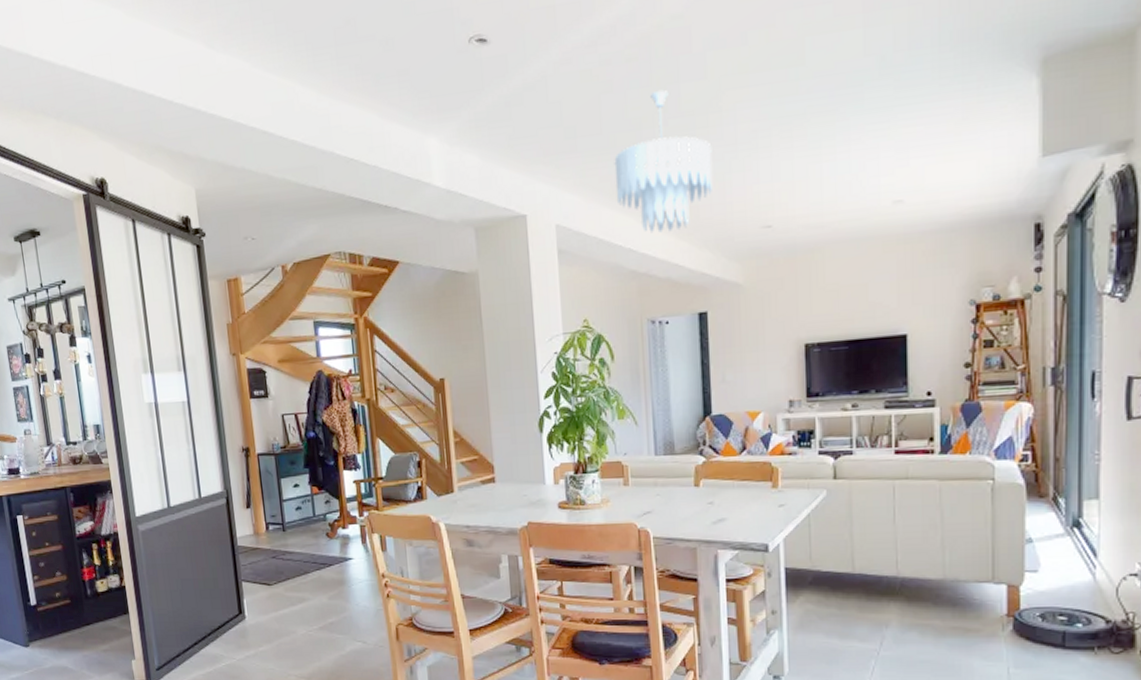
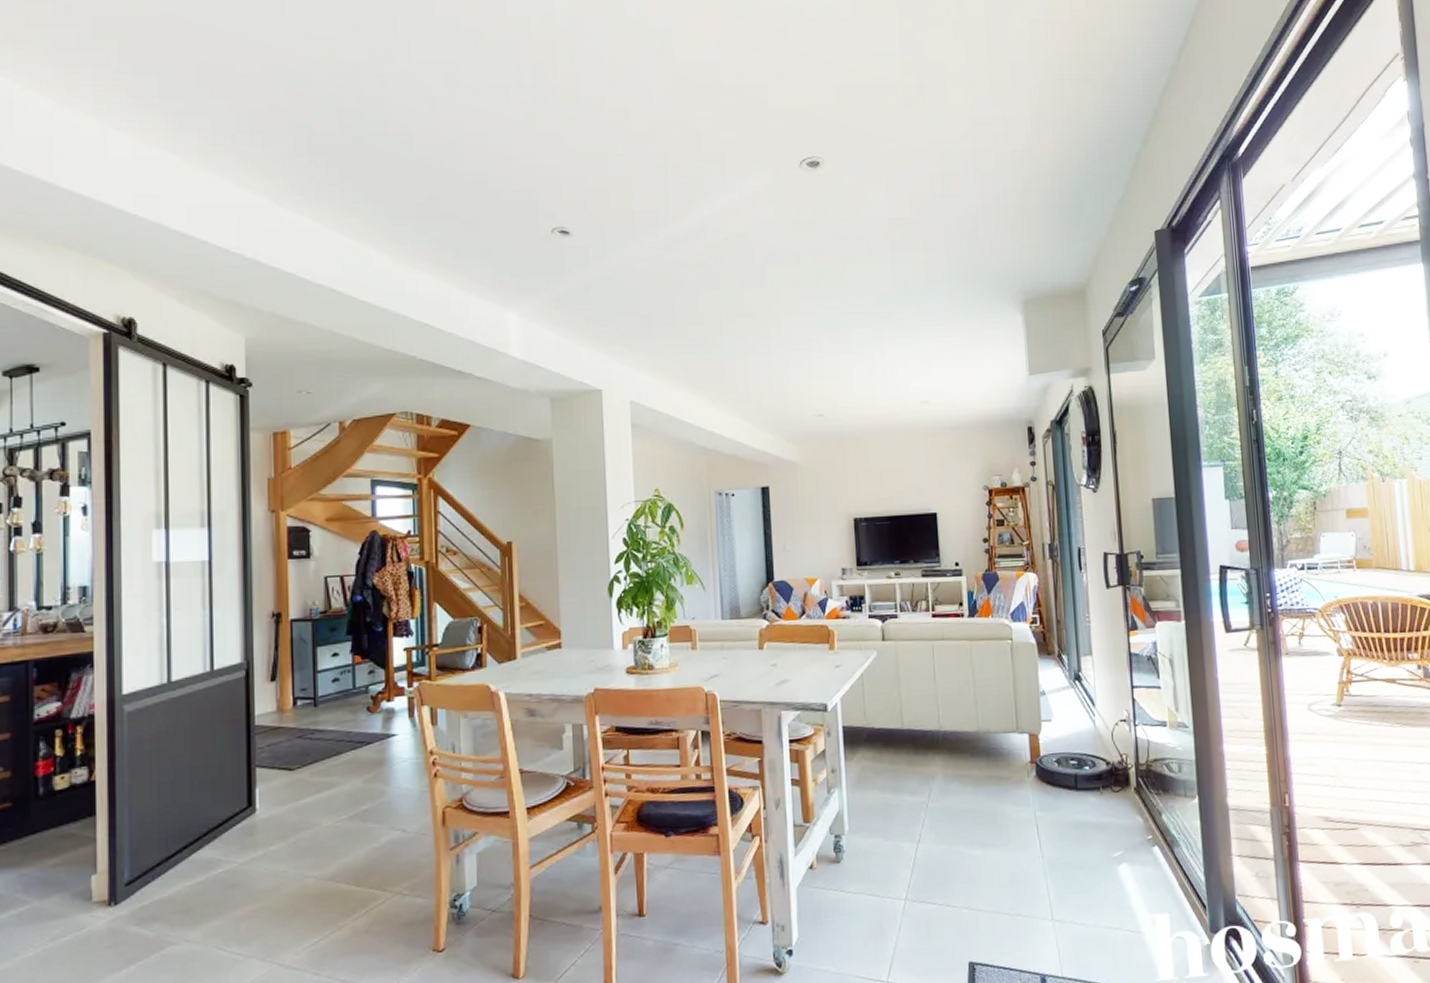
ceiling light fixture: present [614,89,713,234] -> none [685,292,772,414]

